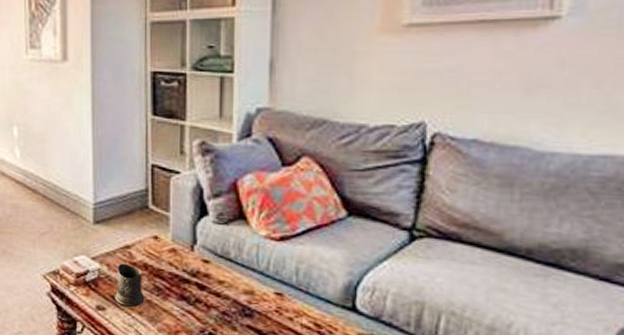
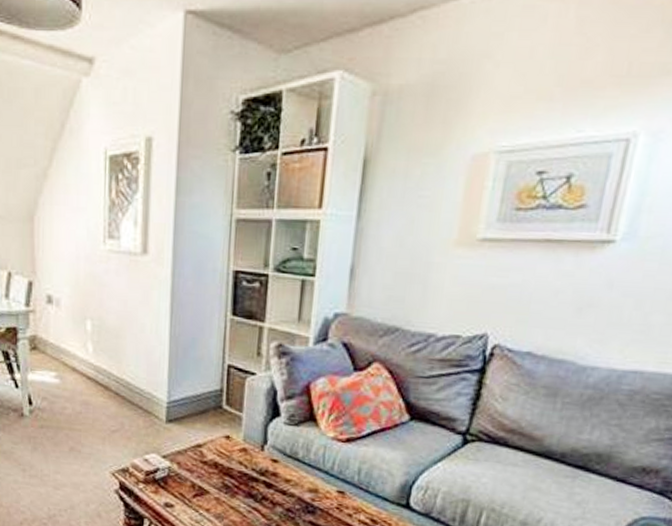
mug: present [114,263,152,307] -> none [183,461,221,504]

